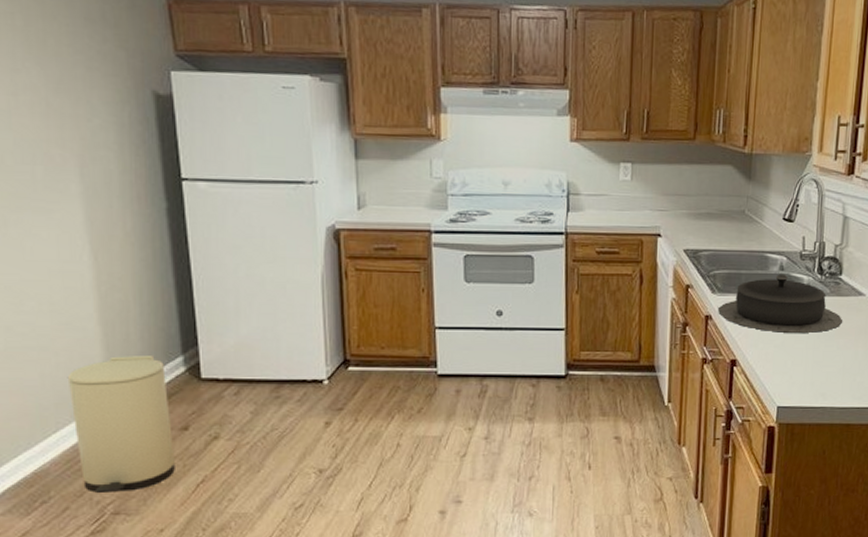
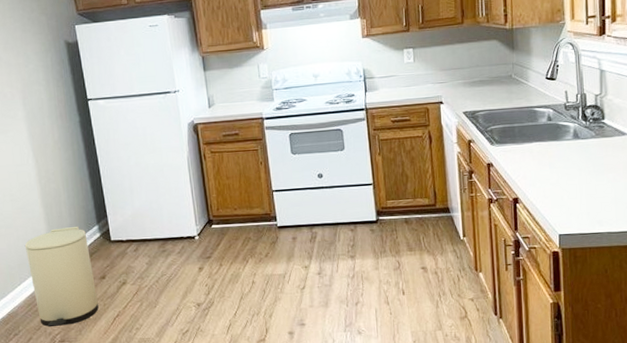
cooking pot: present [718,274,843,333] -> none [498,123,611,173]

